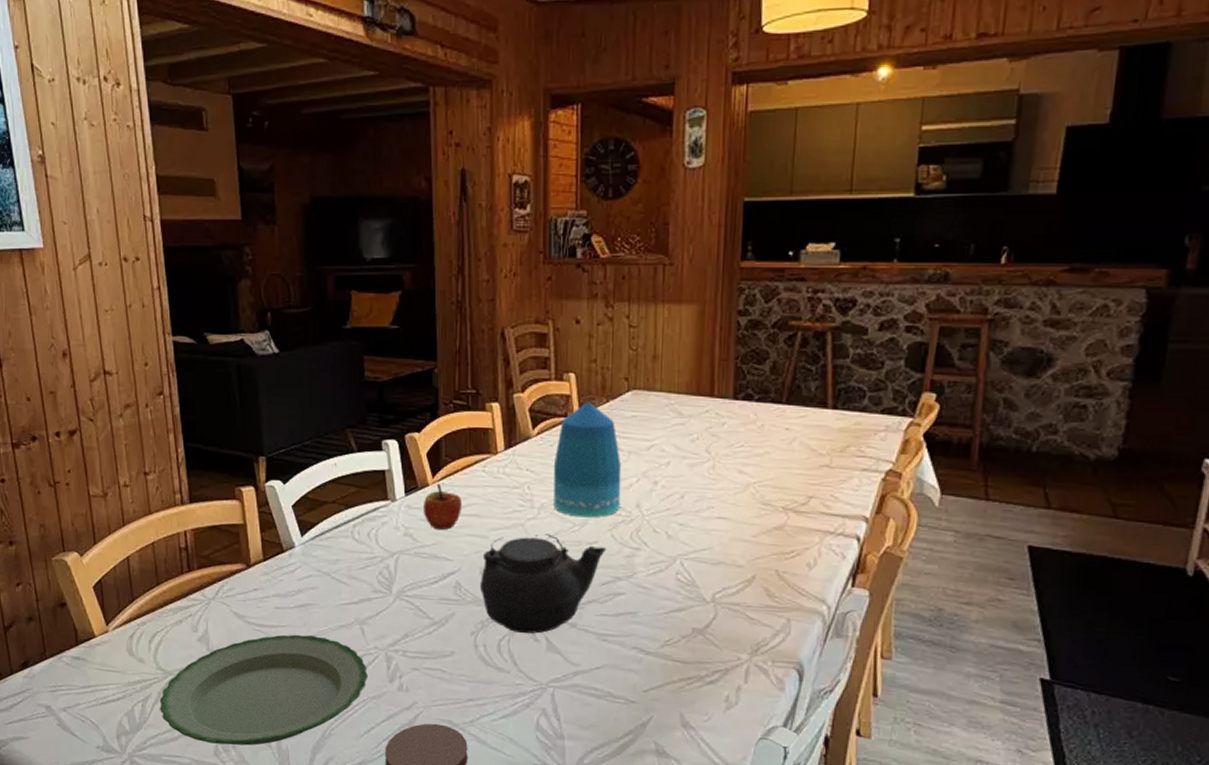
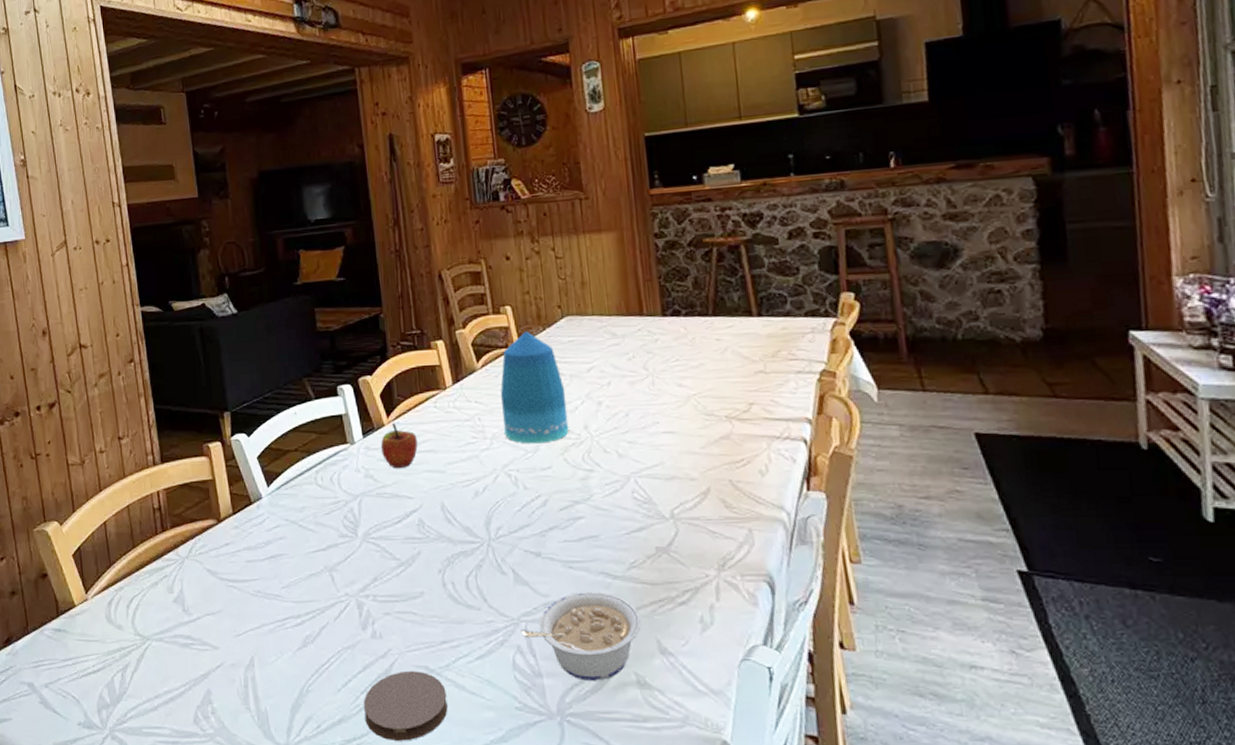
plate: present [159,634,368,746] -> none [138,587,341,711]
teapot: present [479,534,607,634] -> none [441,463,561,566]
legume: none [548,664,667,747] -> present [521,592,641,681]

